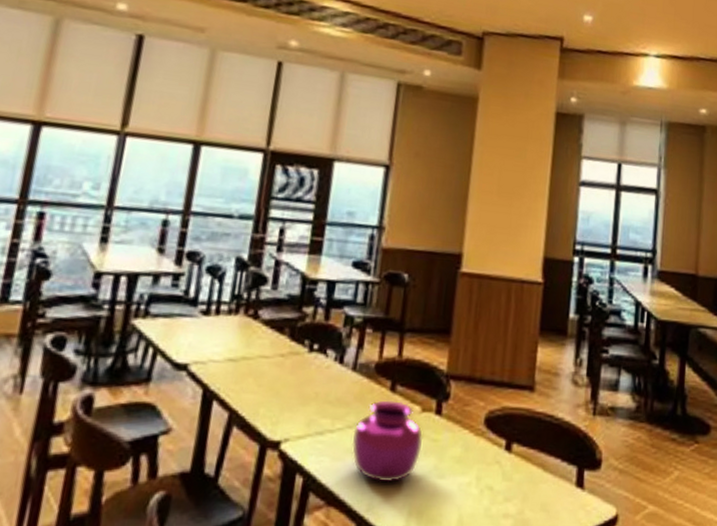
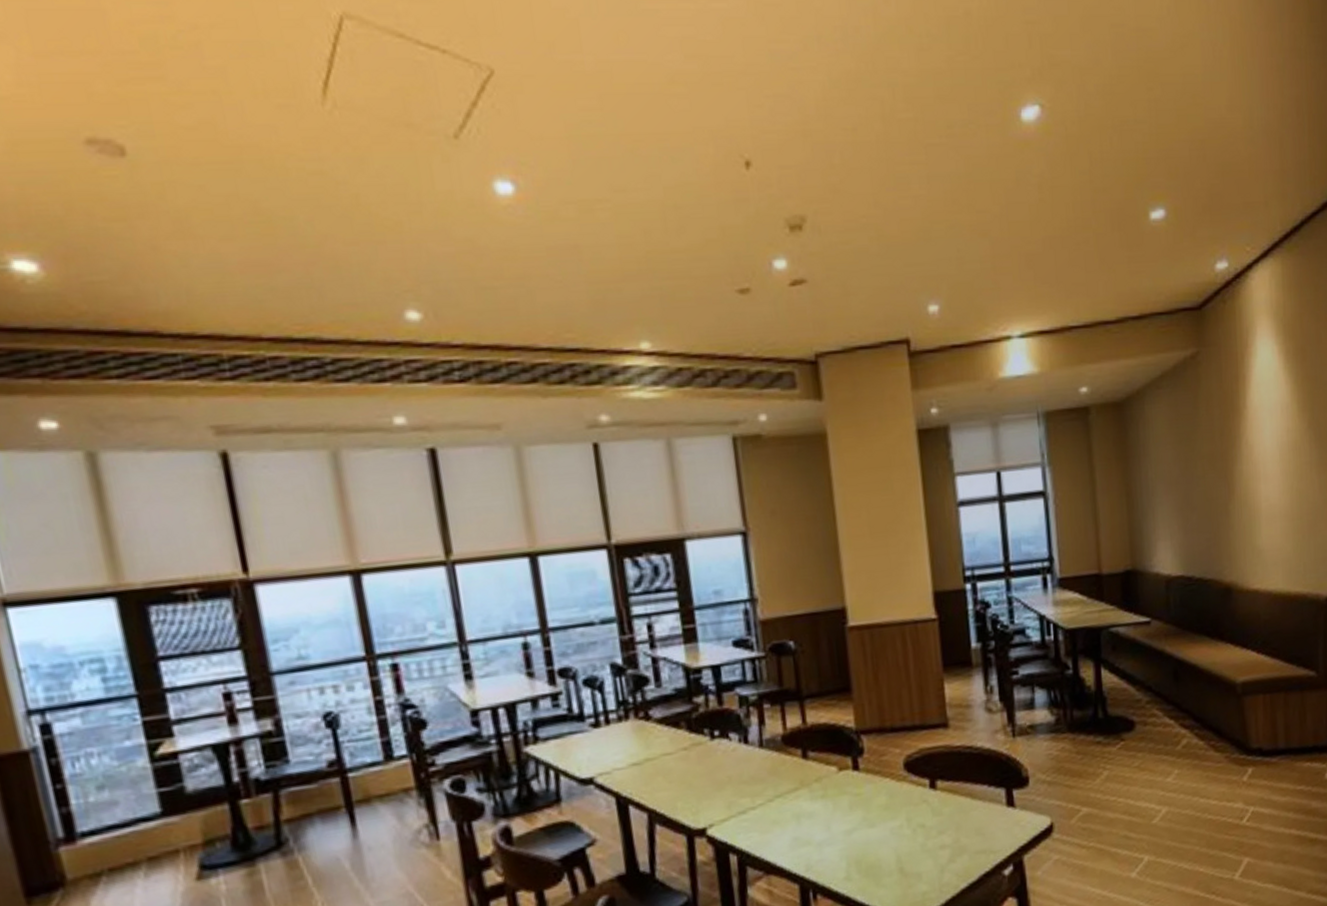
vase: present [351,400,424,483] -> none [775,766,848,844]

